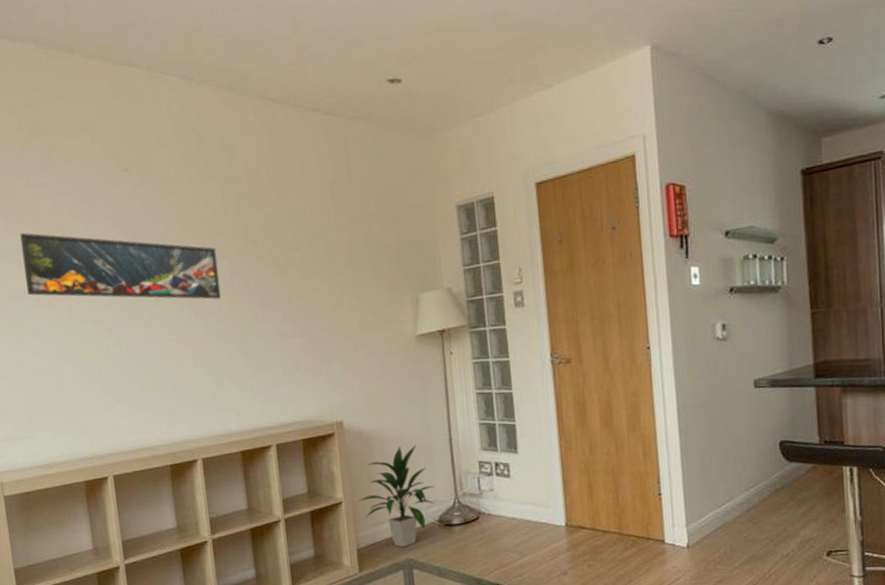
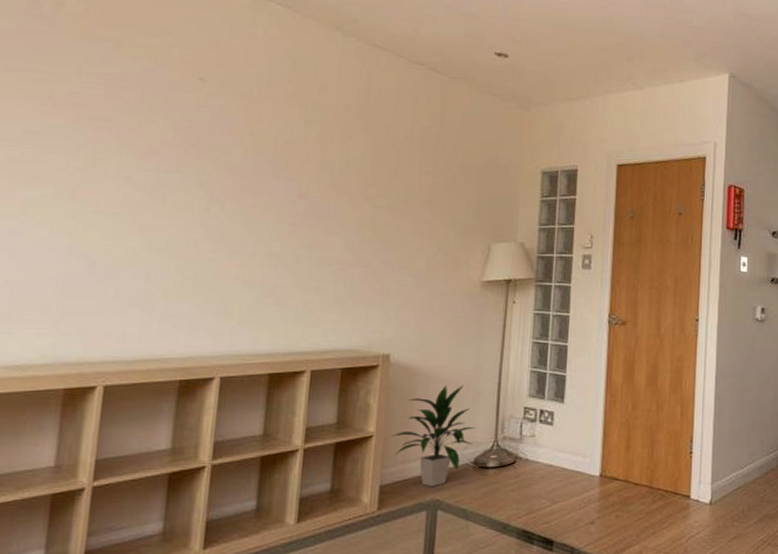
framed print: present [20,232,222,300] -> none [47,117,287,218]

